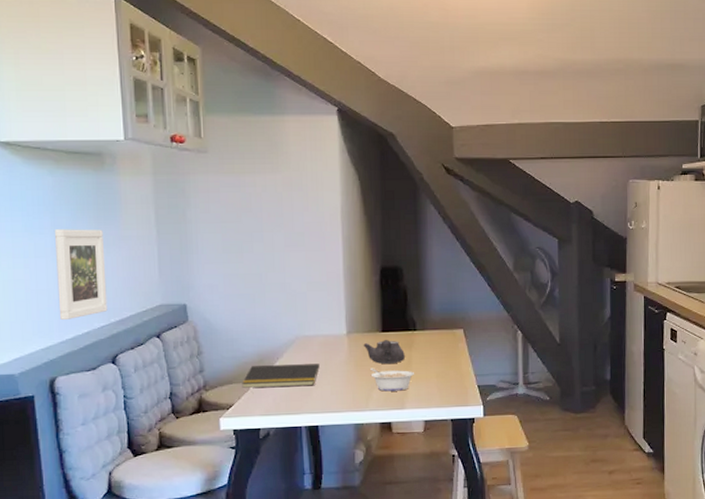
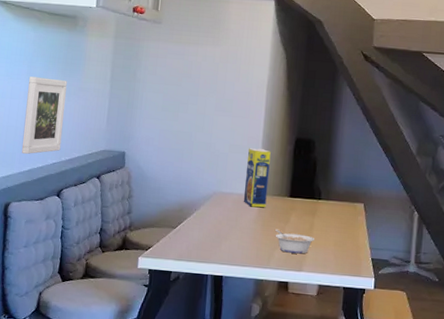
notepad: present [242,364,320,388] -> none [161,213,231,238]
legume: none [329,283,357,348] -> present [243,148,271,208]
teapot: present [363,340,405,365] -> none [271,205,308,228]

